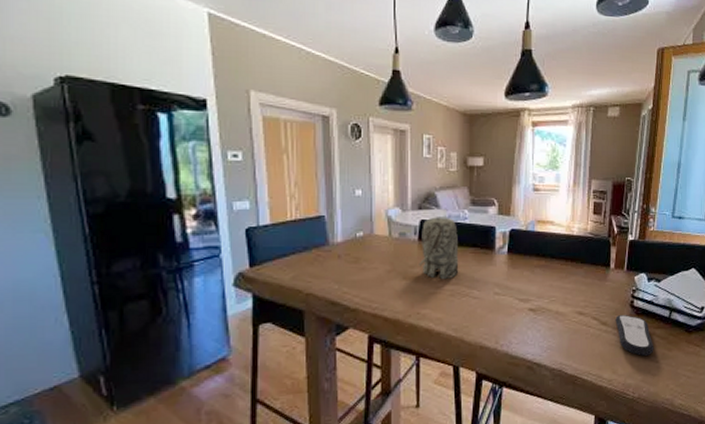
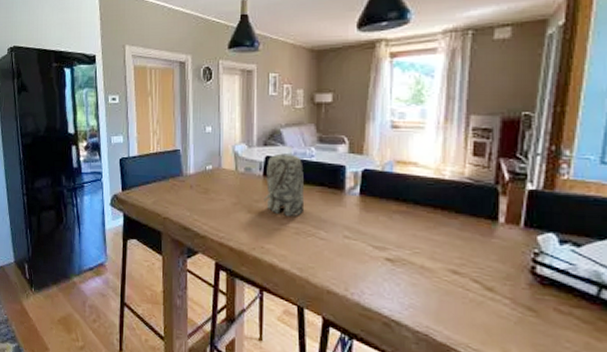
remote control: present [615,314,654,356] -> none [506,281,571,341]

